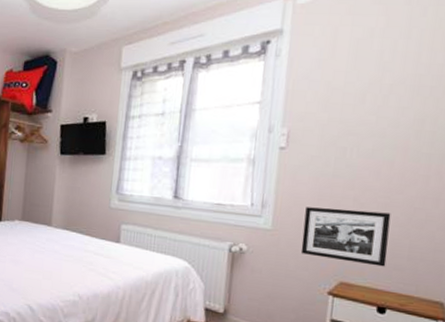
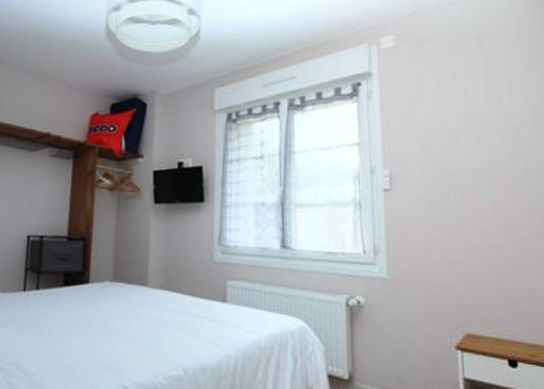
picture frame: present [300,207,391,267] -> none [419,252,508,314]

